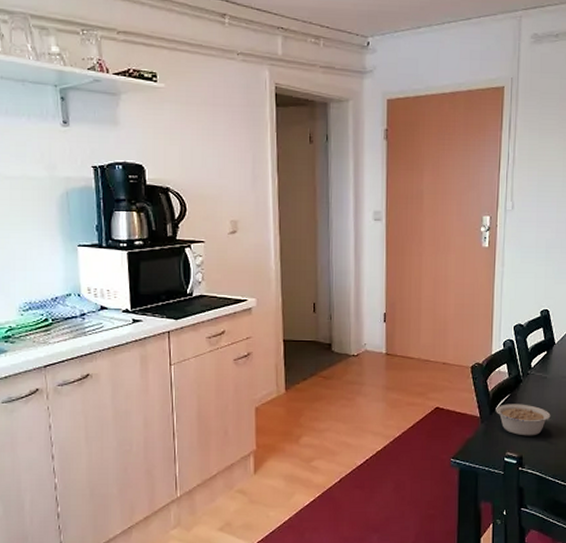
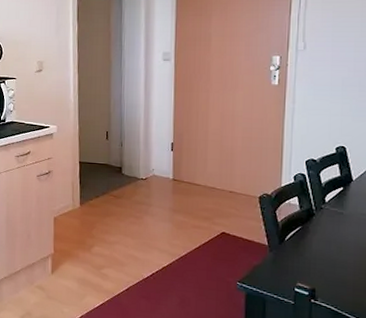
legume: present [495,404,552,436] -> none [285,235,349,270]

